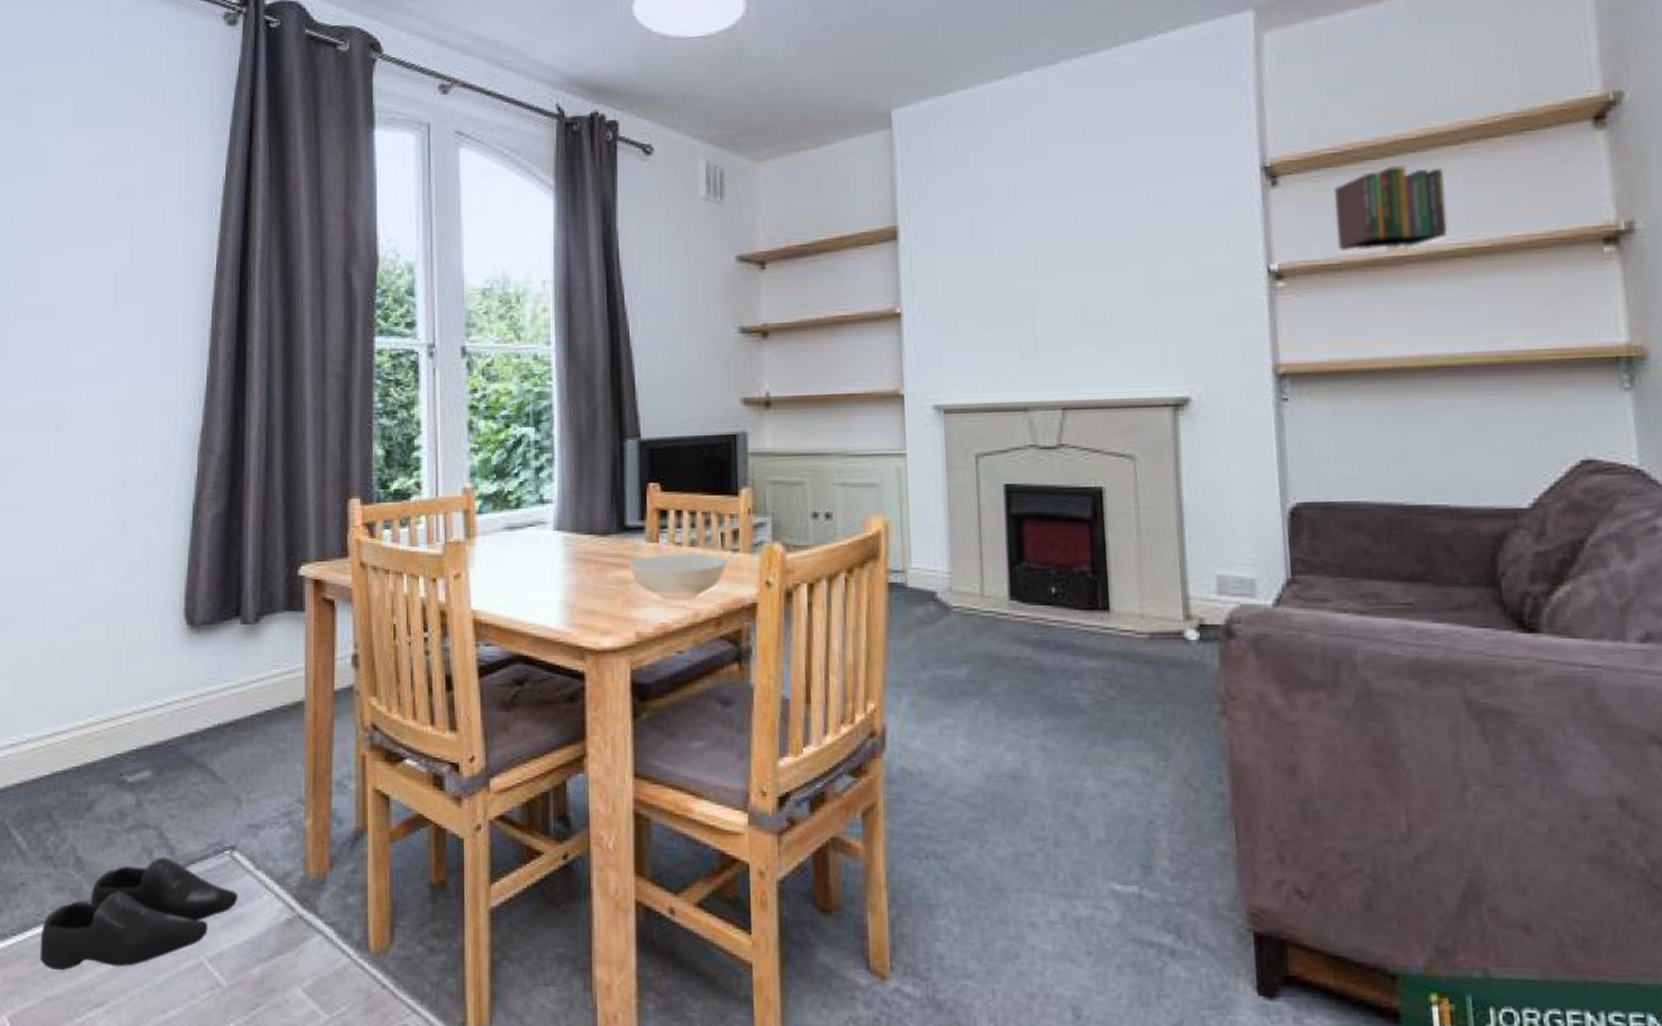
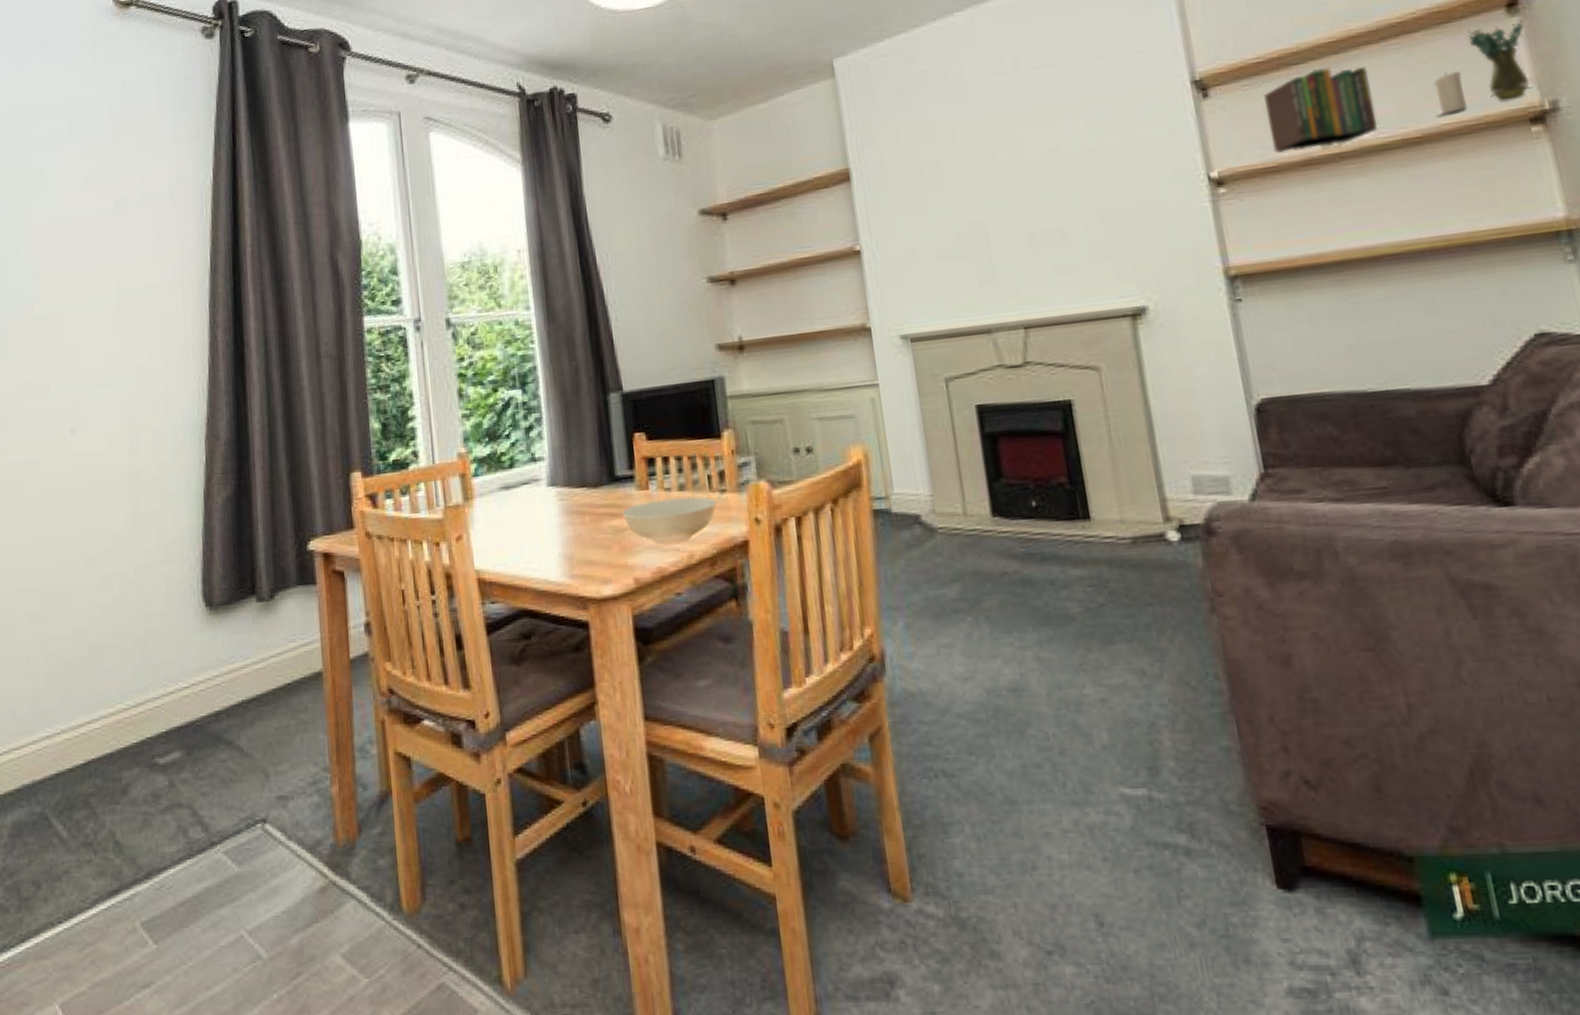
shoe: present [39,857,237,970] -> none [85,835,272,954]
candle: none [1508,181,1541,229] -> present [1433,70,1467,118]
vase: none [1550,134,1609,219] -> present [1467,20,1530,103]

